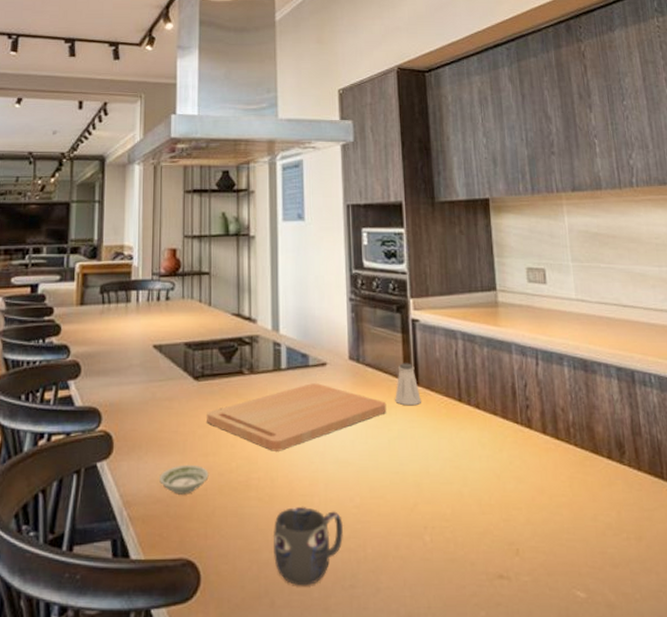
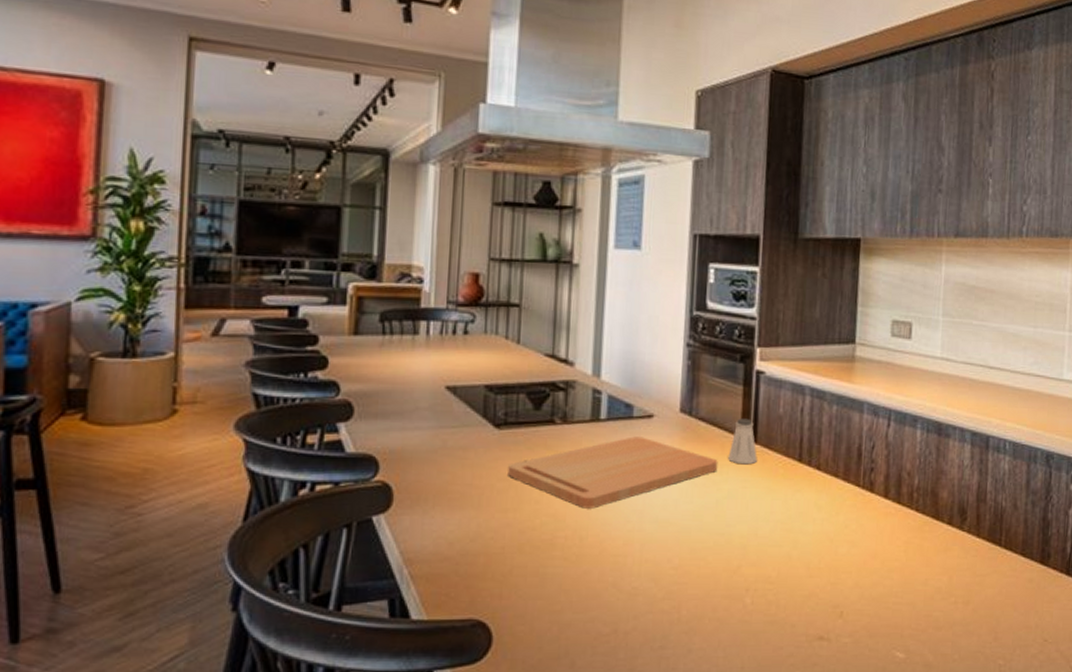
saucer: present [159,464,209,495] -> none [448,520,508,553]
mug: present [273,506,344,586] -> none [577,566,658,647]

